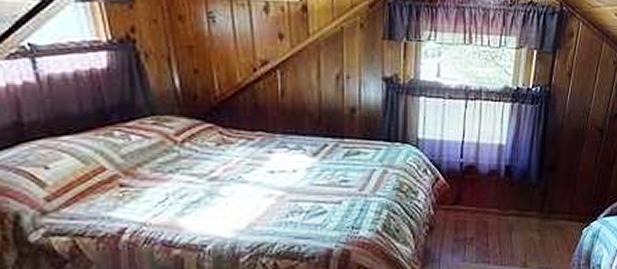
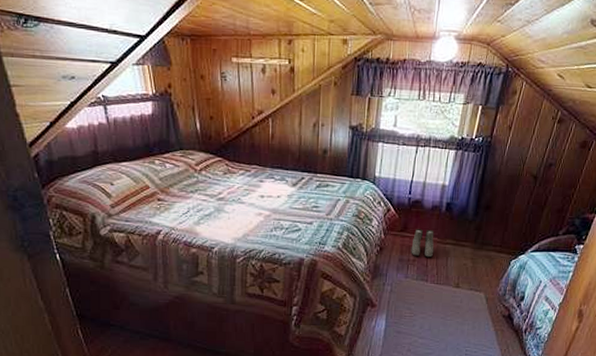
boots: none [467,198,495,234] -> present [411,228,434,258]

